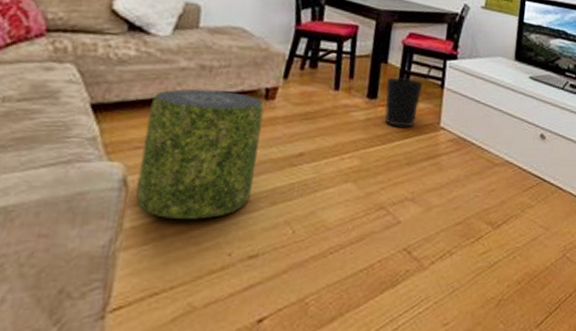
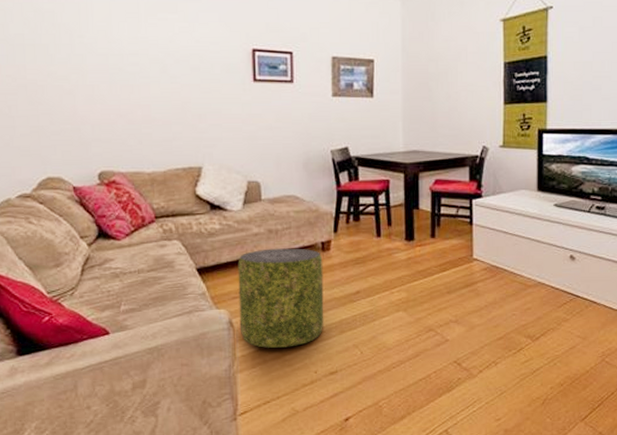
wastebasket: present [384,77,424,128] -> none [420,220,454,262]

